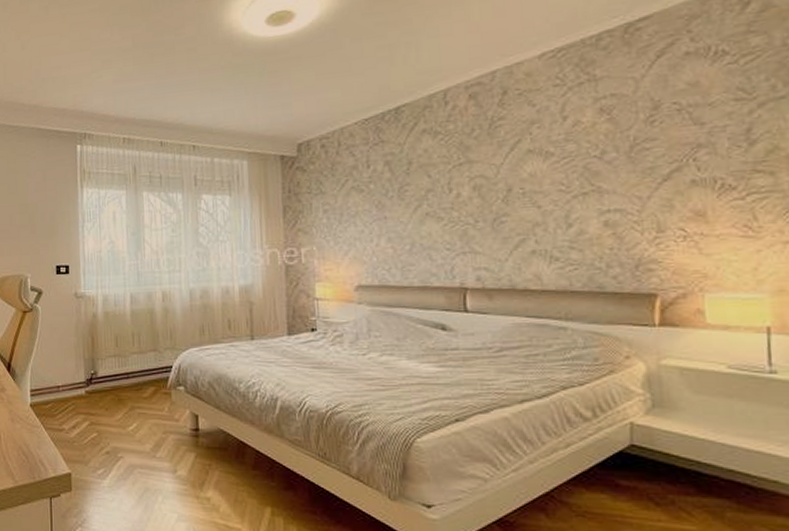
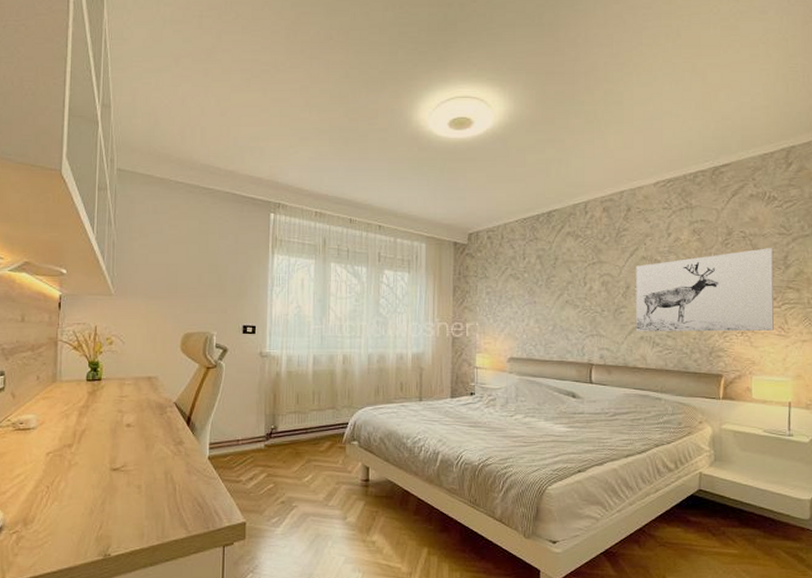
wall art: none [519,120,735,244] -> present [635,248,774,332]

